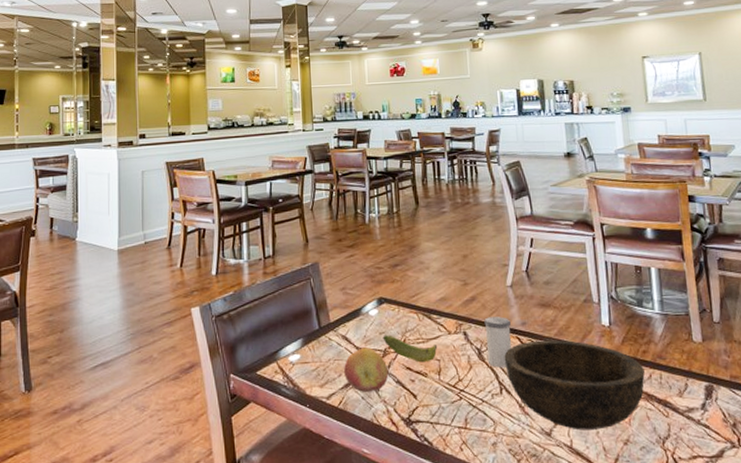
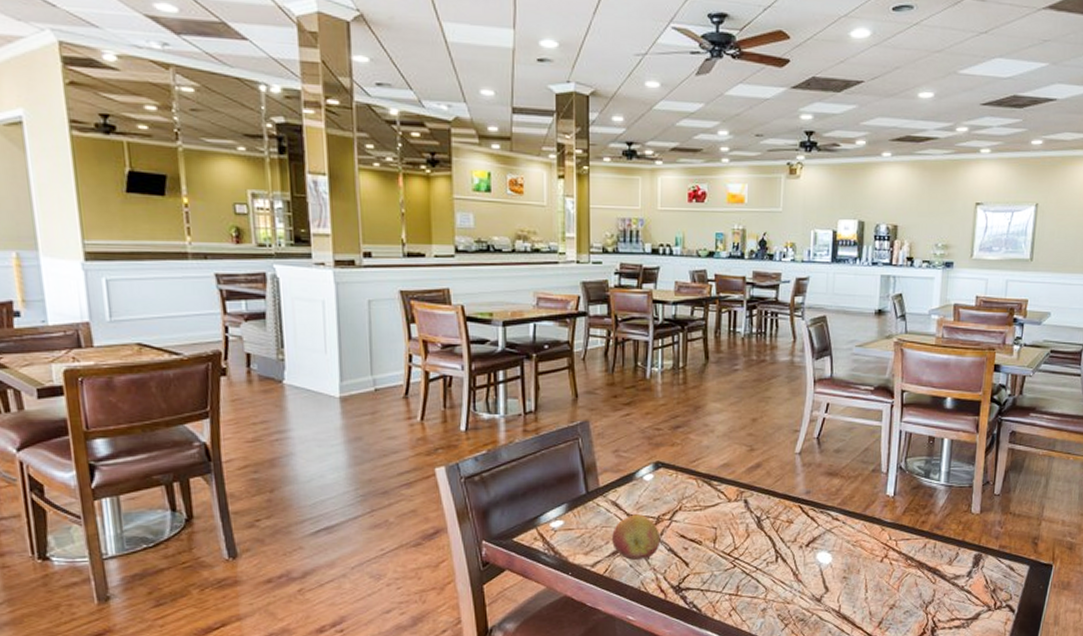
banana: present [382,335,438,363] -> none [657,501,716,531]
salt shaker: present [484,316,512,368] -> none [766,485,796,536]
bowl: present [504,340,645,430] -> none [783,509,920,596]

